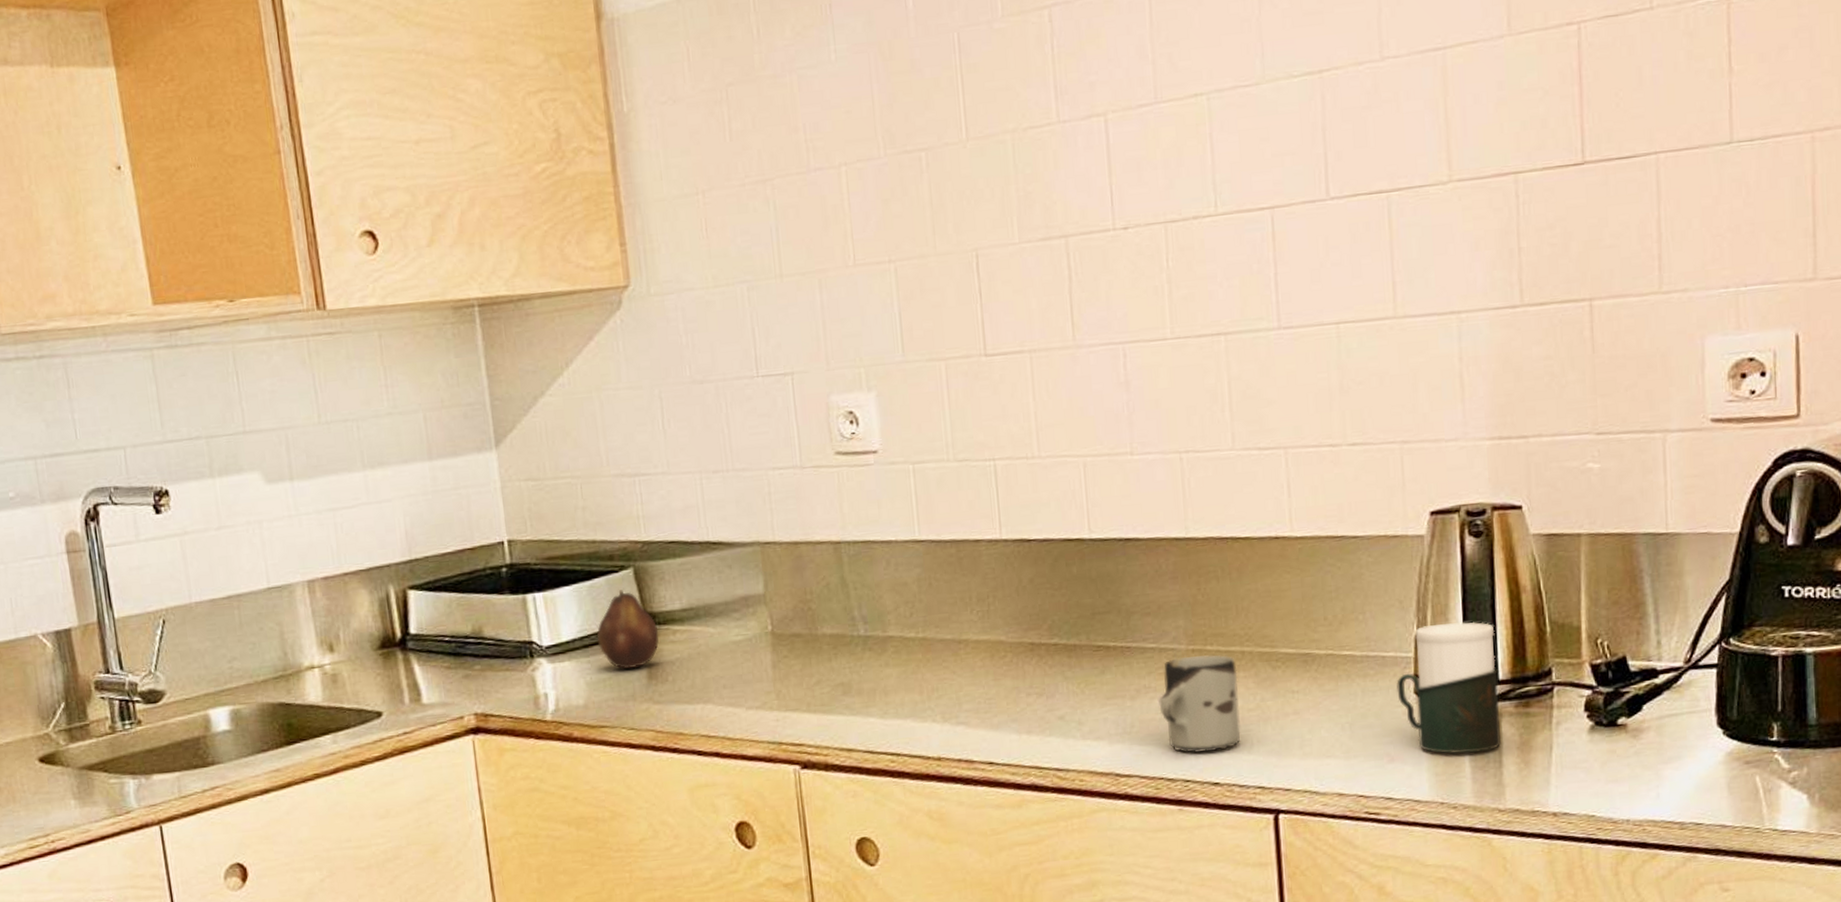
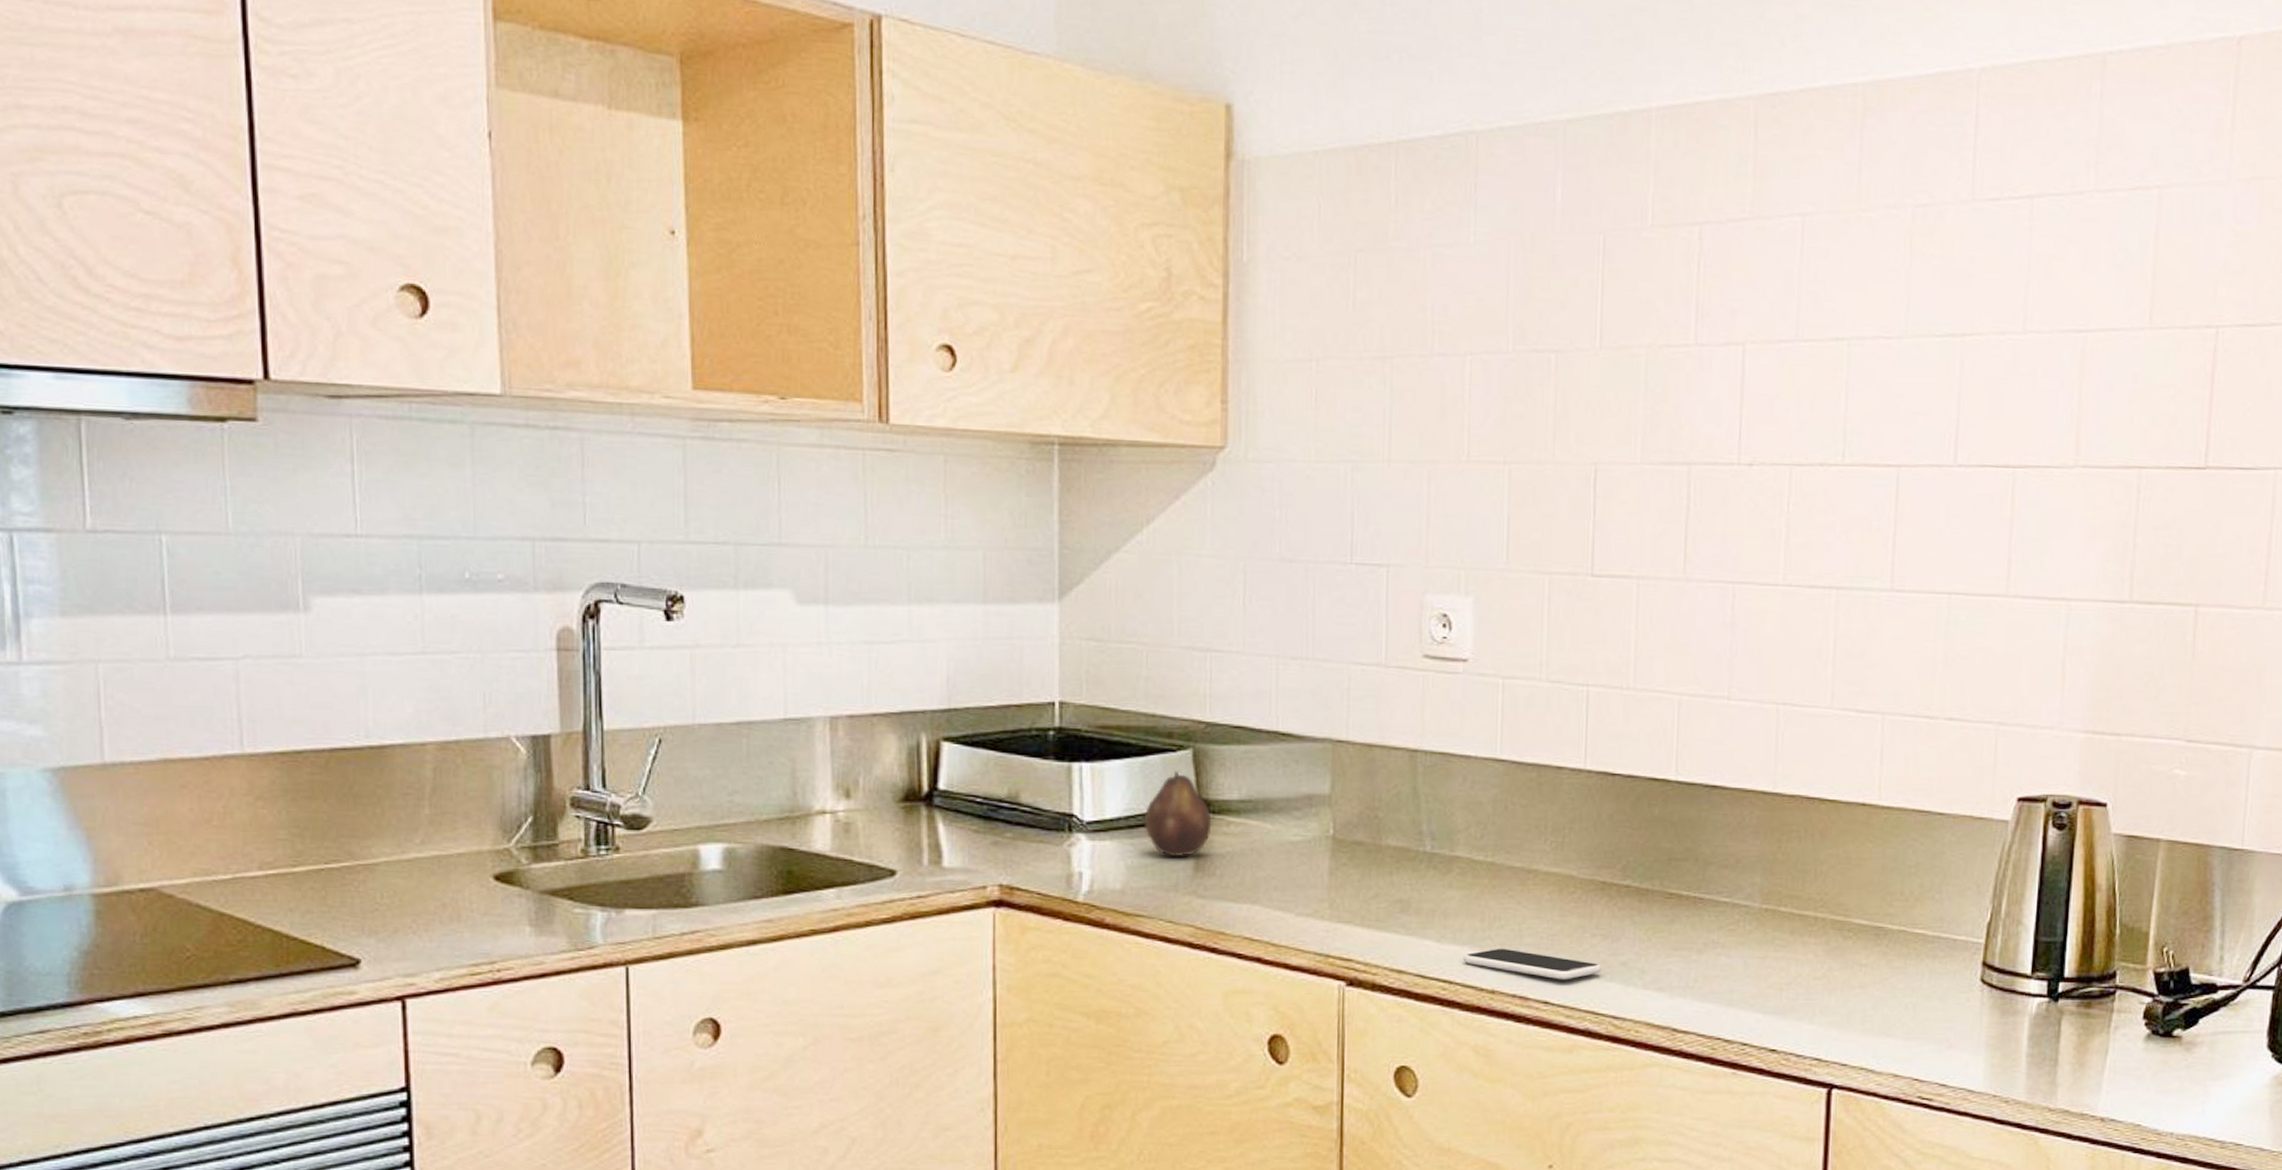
smartphone: none [907,716,1040,741] -> present [1463,948,1601,980]
cup: present [1159,655,1241,753] -> none [1725,915,1808,1017]
cup: present [1396,622,1501,754] -> none [1964,912,2066,1048]

